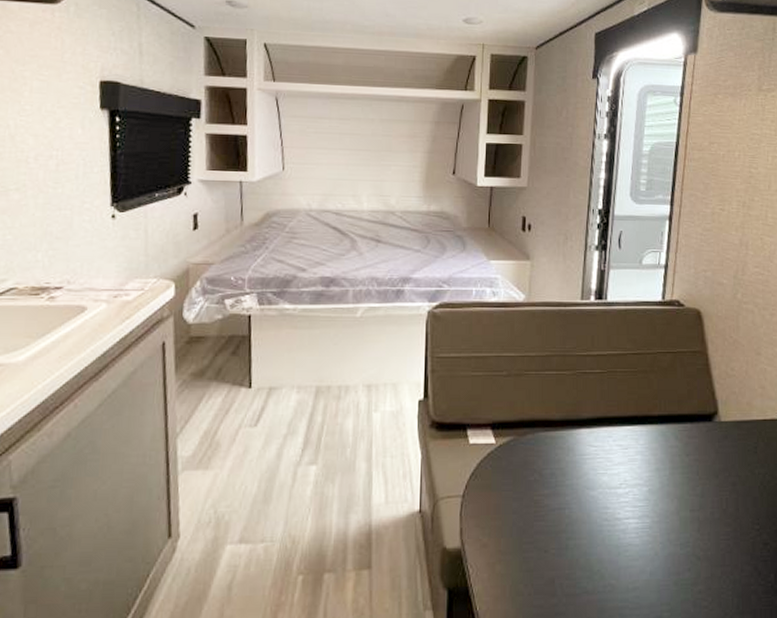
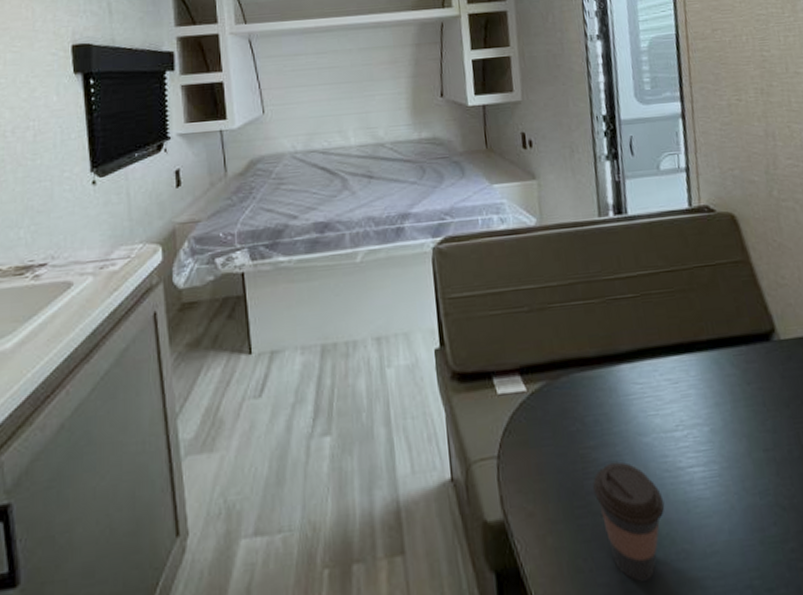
coffee cup: none [542,509,600,606] -> present [593,461,665,582]

